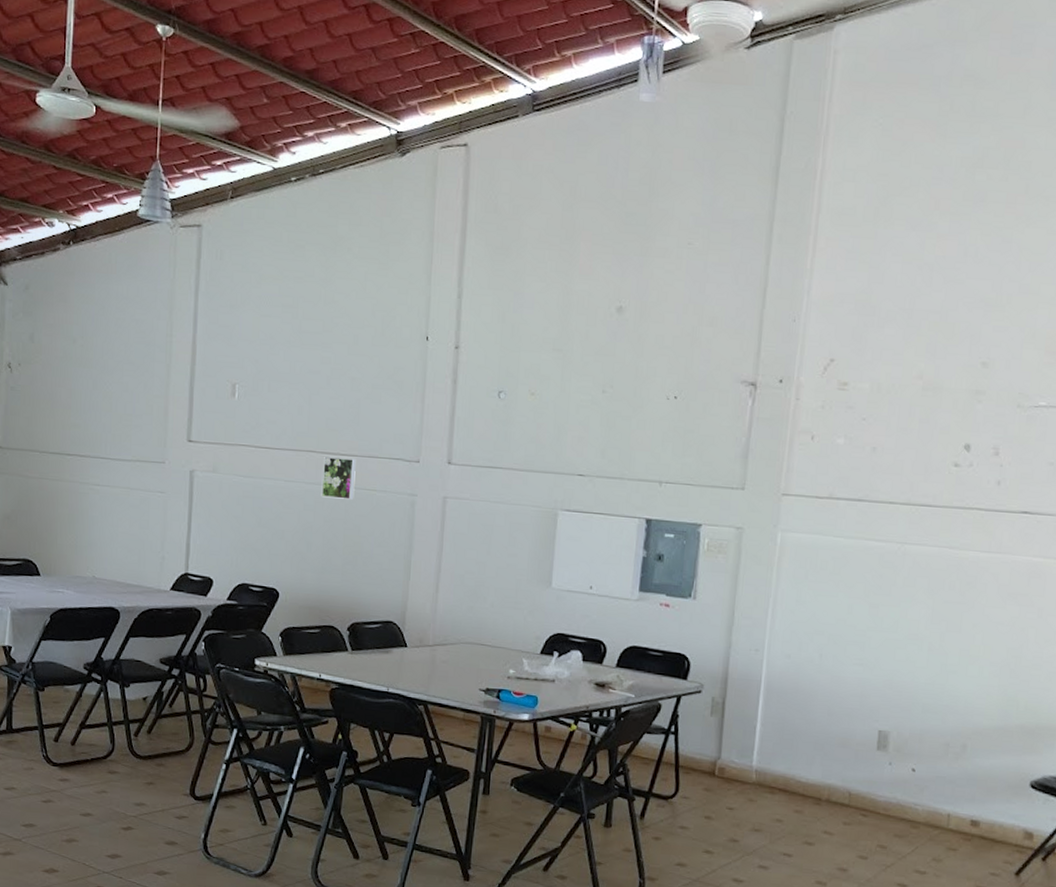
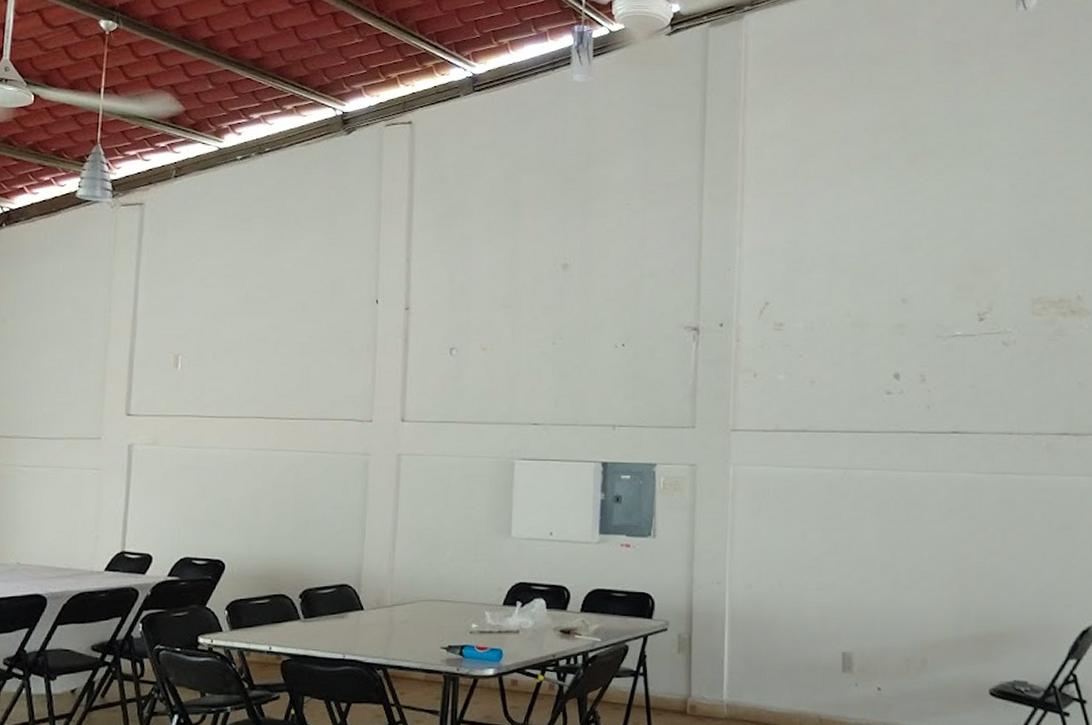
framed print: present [321,456,356,500] -> none [269,421,306,463]

